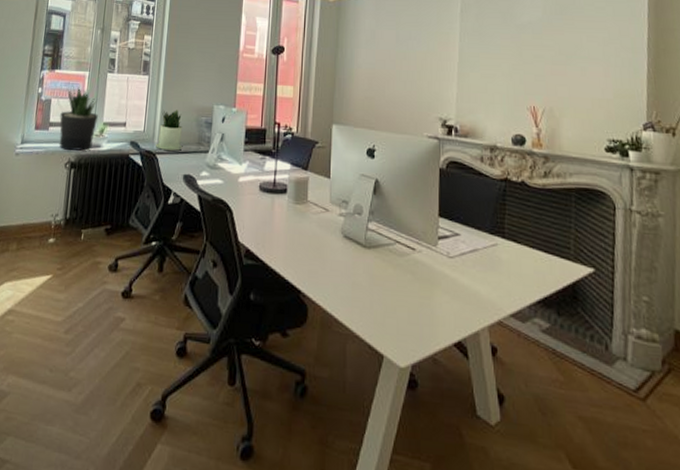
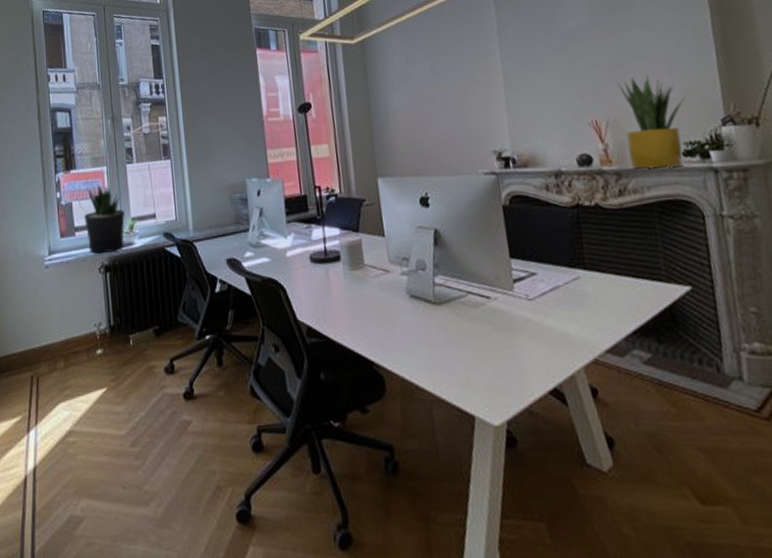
planter: present [156,109,183,152] -> none [191,191,221,237]
planter: none [558,74,615,161] -> present [617,75,686,169]

